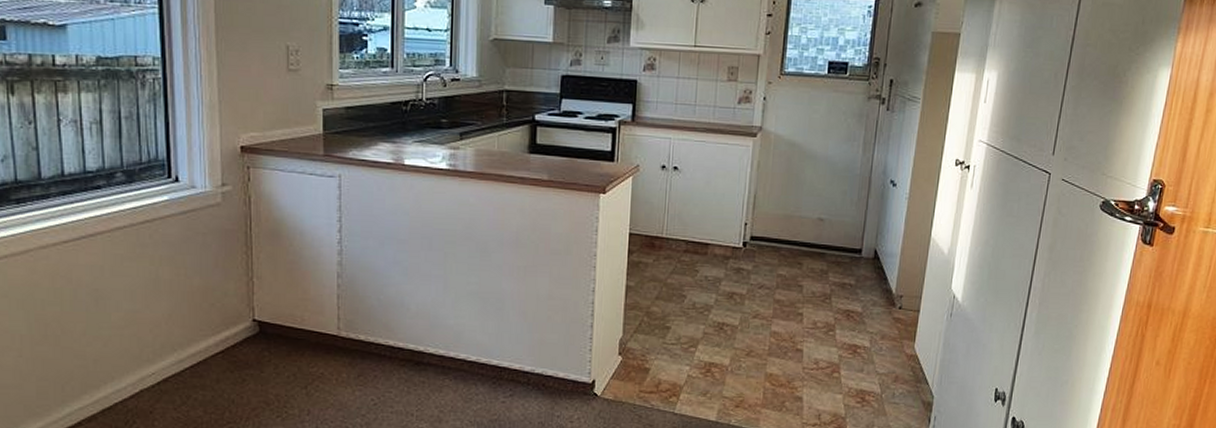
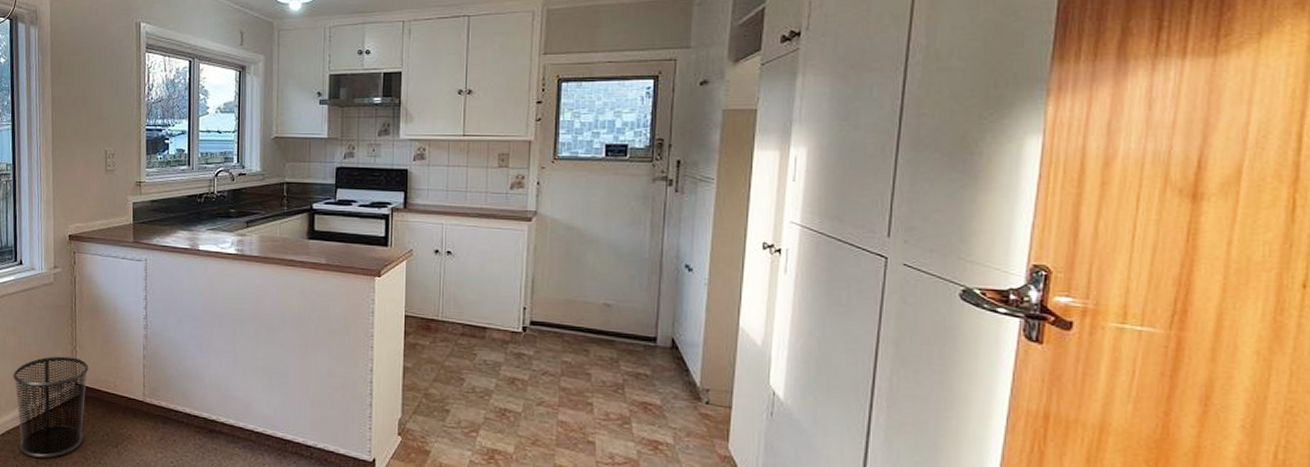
waste bin: none [170,289,269,407] -> present [13,356,89,459]

